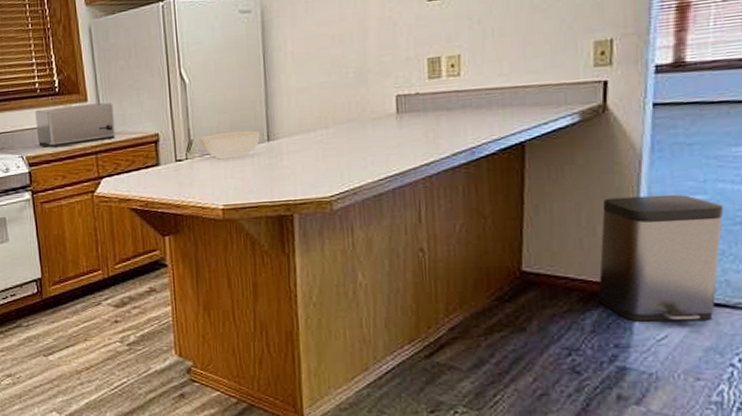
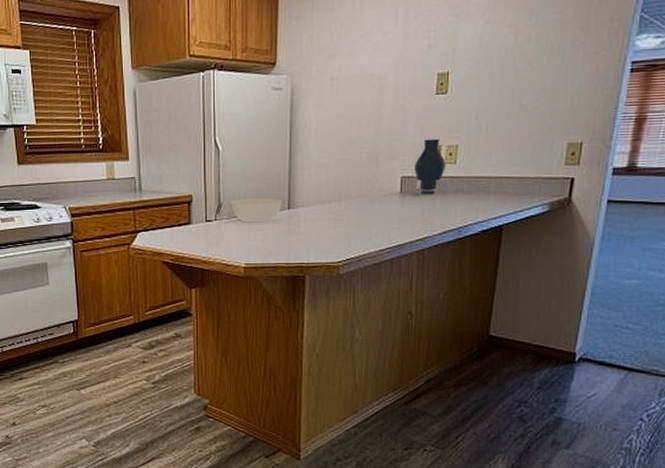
toaster: present [35,102,115,148] -> none [79,162,152,201]
vase: none [410,49,448,115] -> present [414,139,446,195]
pedal bin: present [598,194,724,322] -> none [547,278,651,382]

